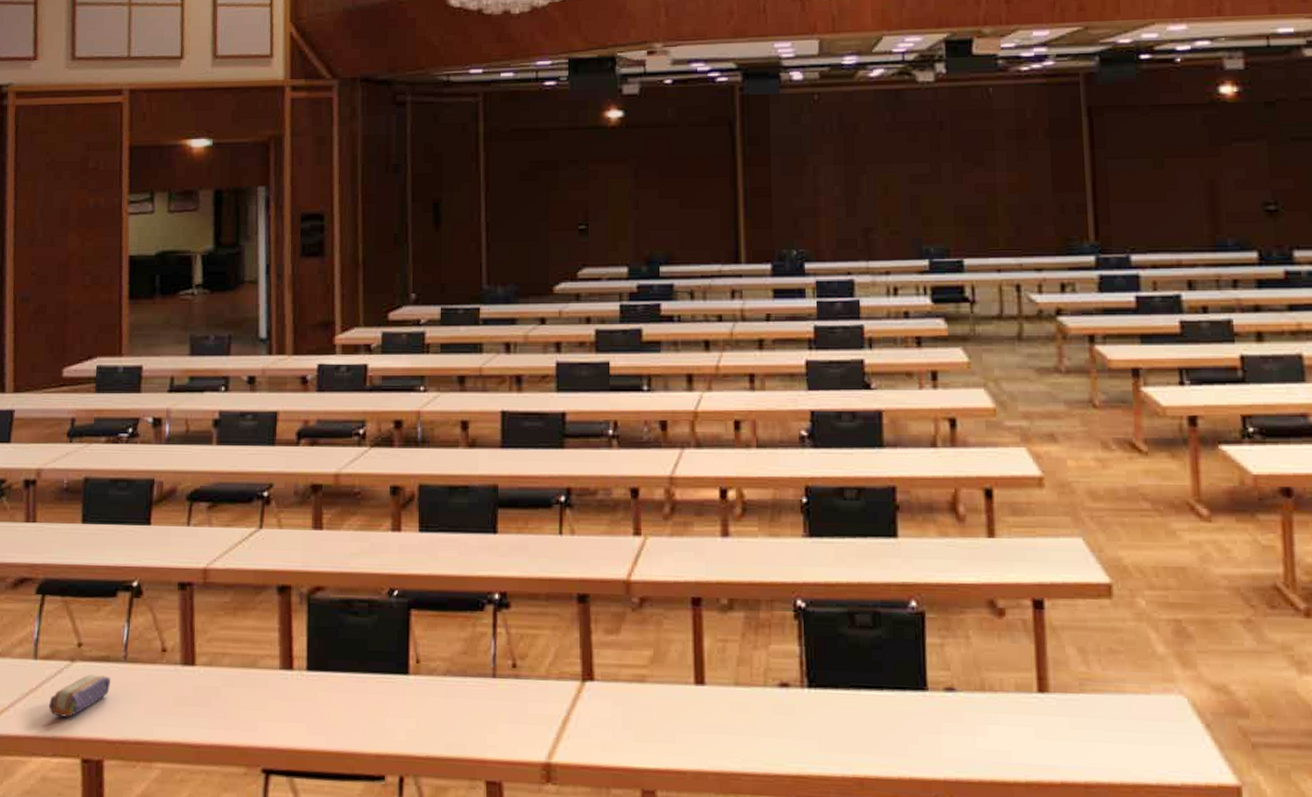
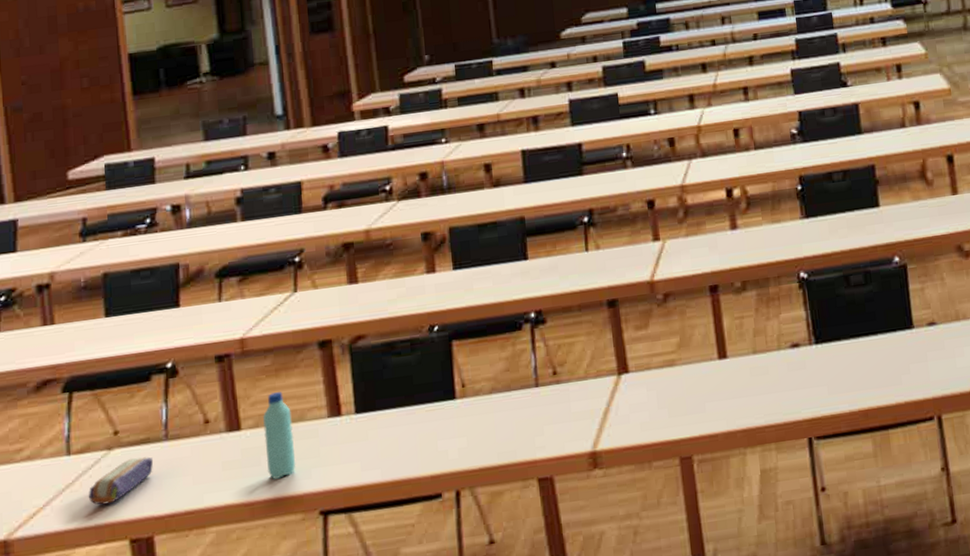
water bottle: none [216,632,245,725] -> present [262,392,296,479]

